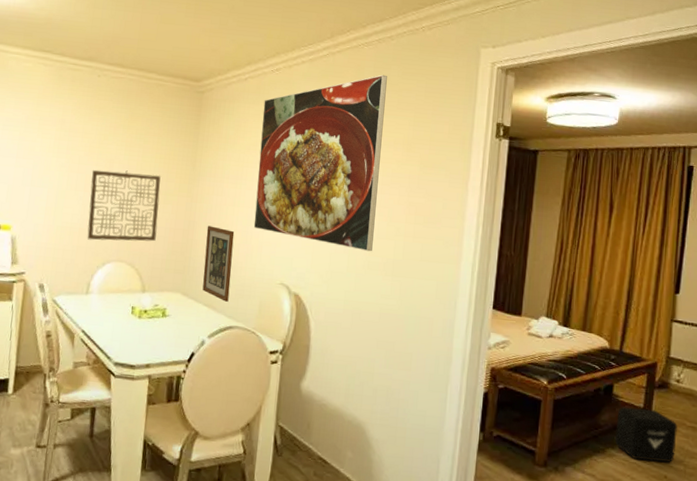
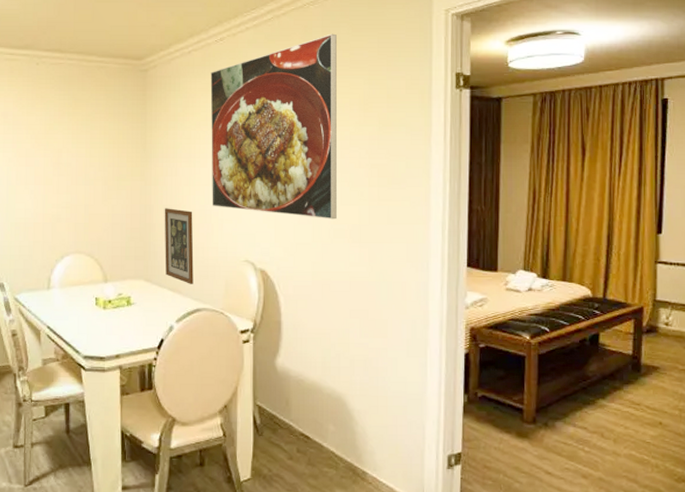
wall art: present [87,169,161,242] -> none [40,159,113,234]
air purifier: present [615,407,677,463] -> none [605,355,670,409]

